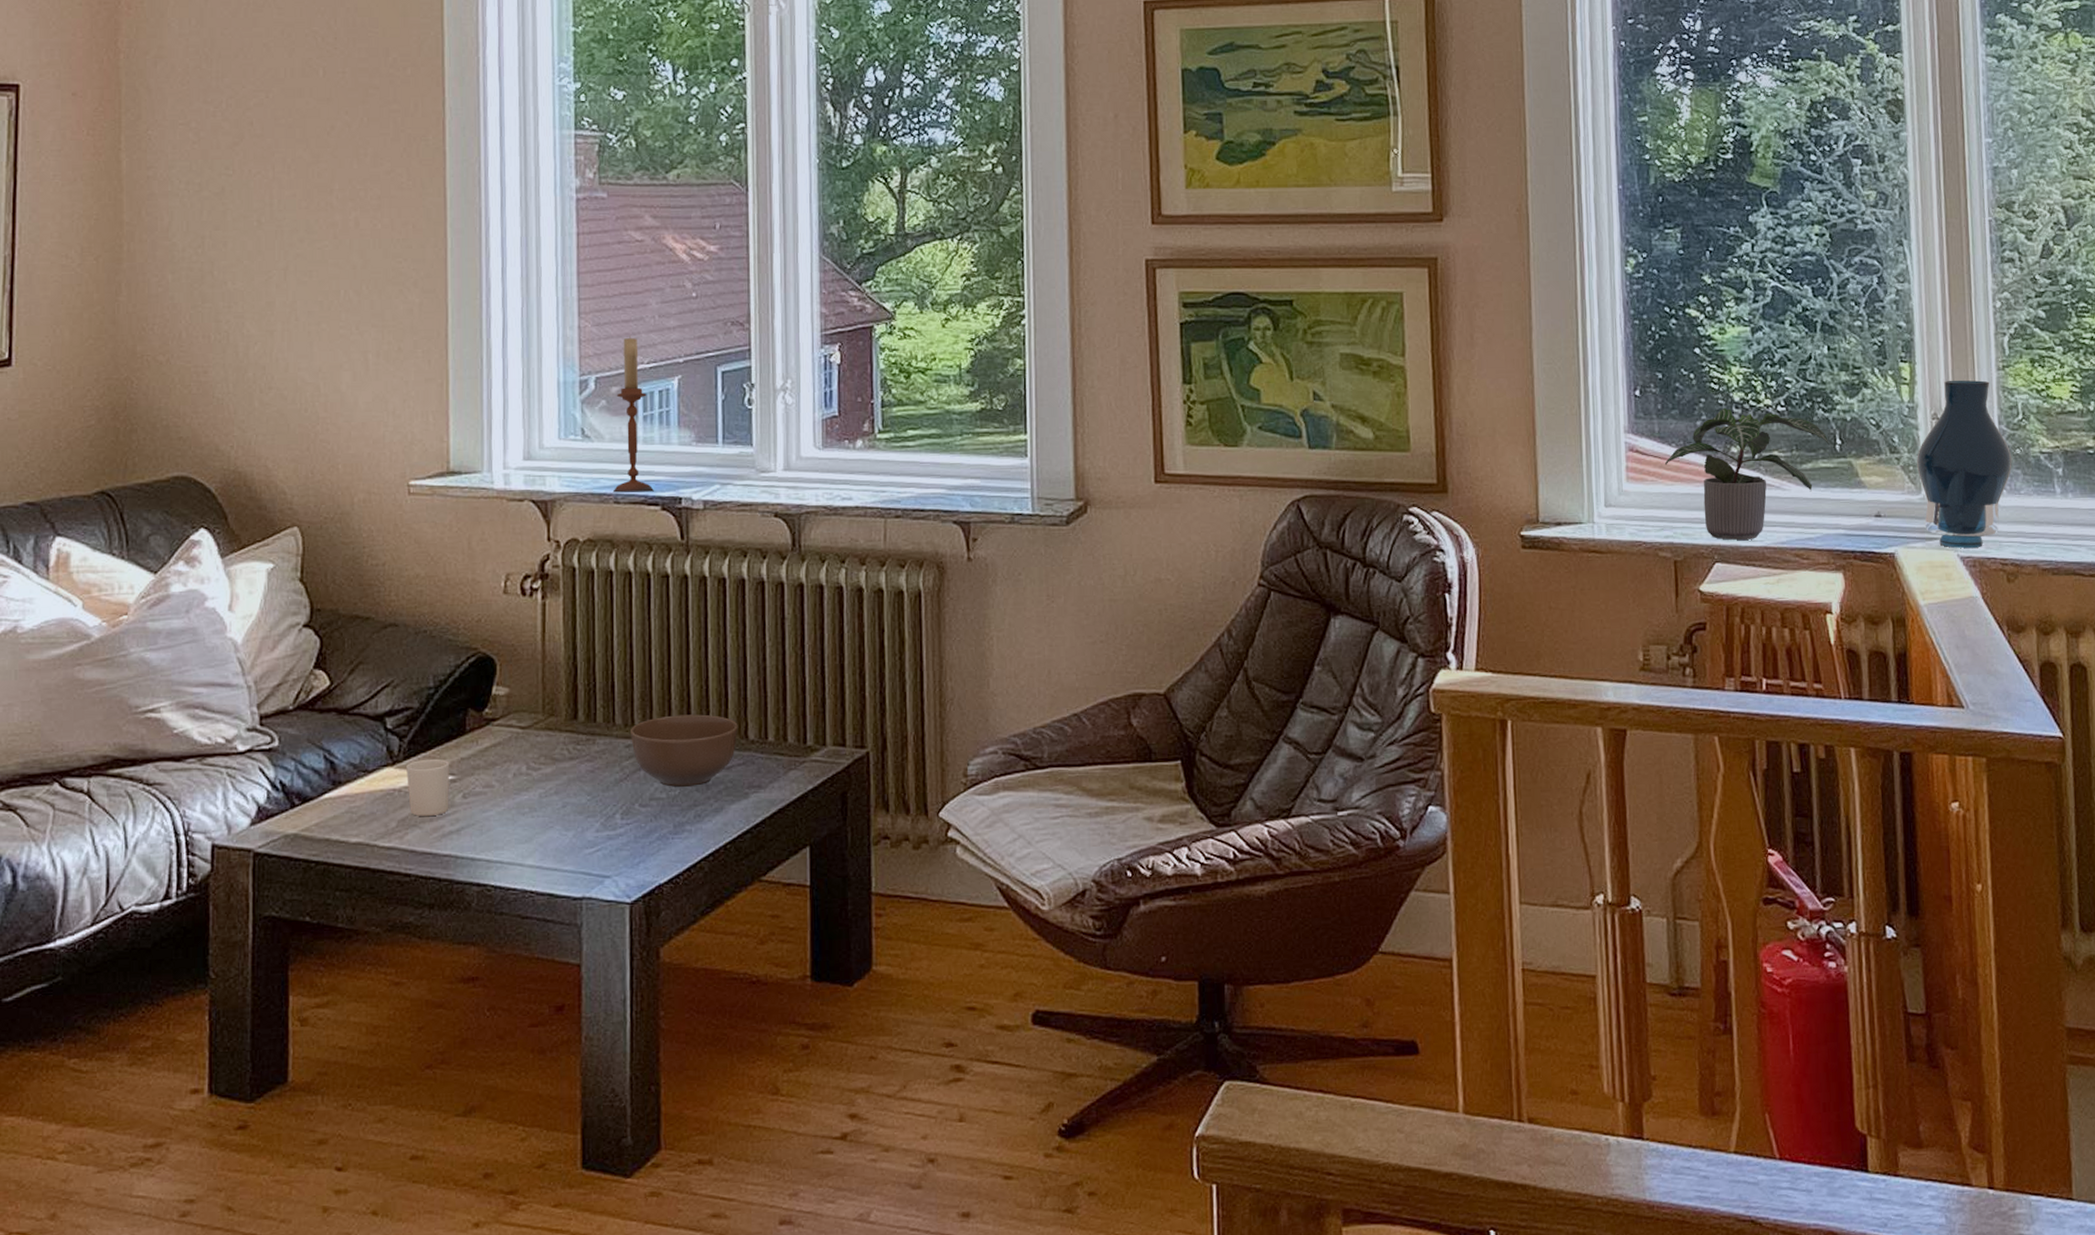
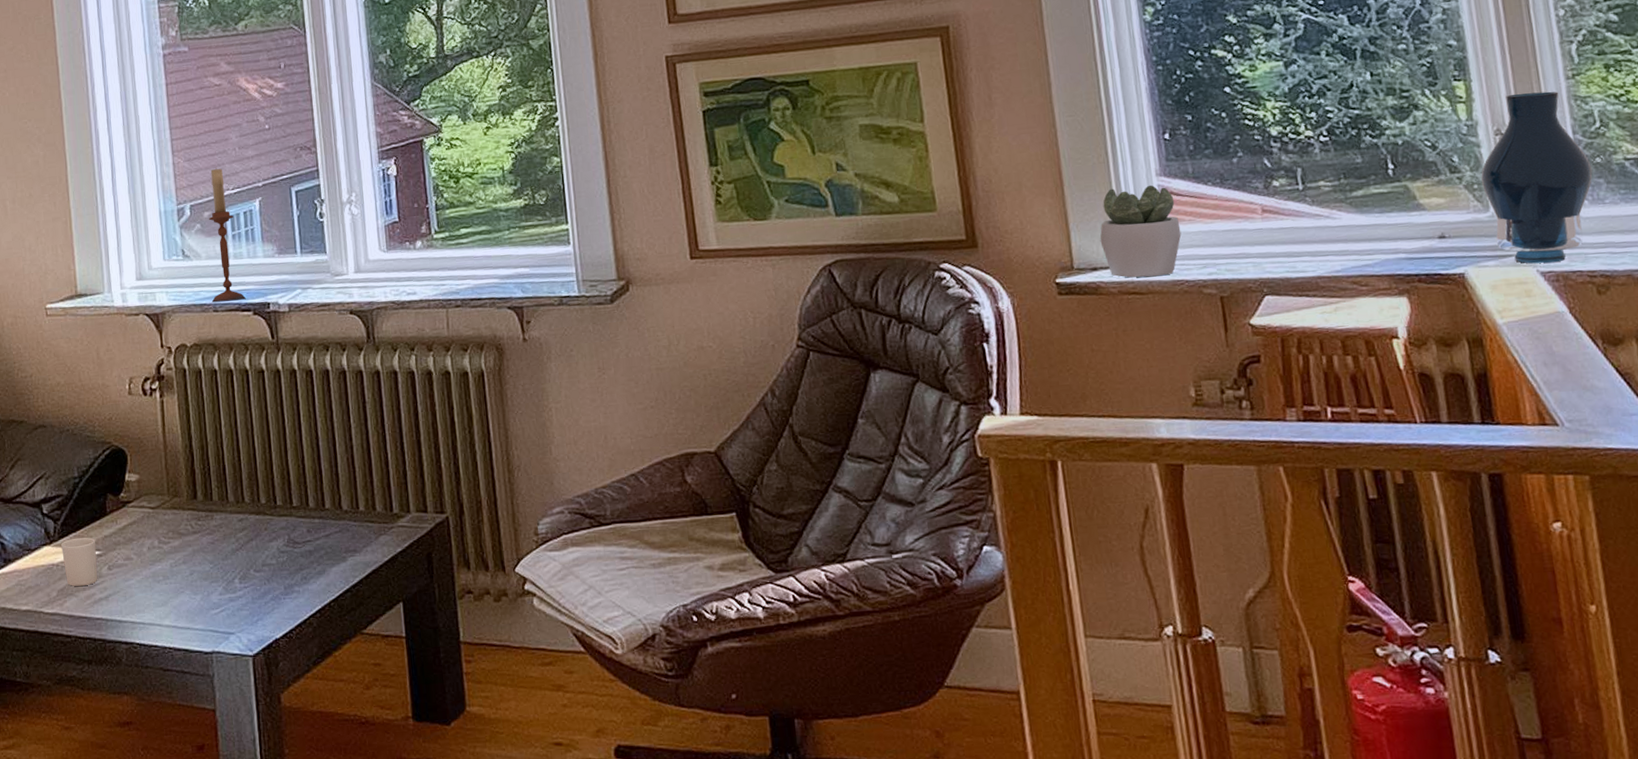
bowl: present [629,714,738,788] -> none [241,489,333,554]
succulent plant: none [1566,441,1643,536] -> present [1100,185,1182,278]
potted plant: present [1664,407,1828,540] -> none [1201,142,1380,273]

